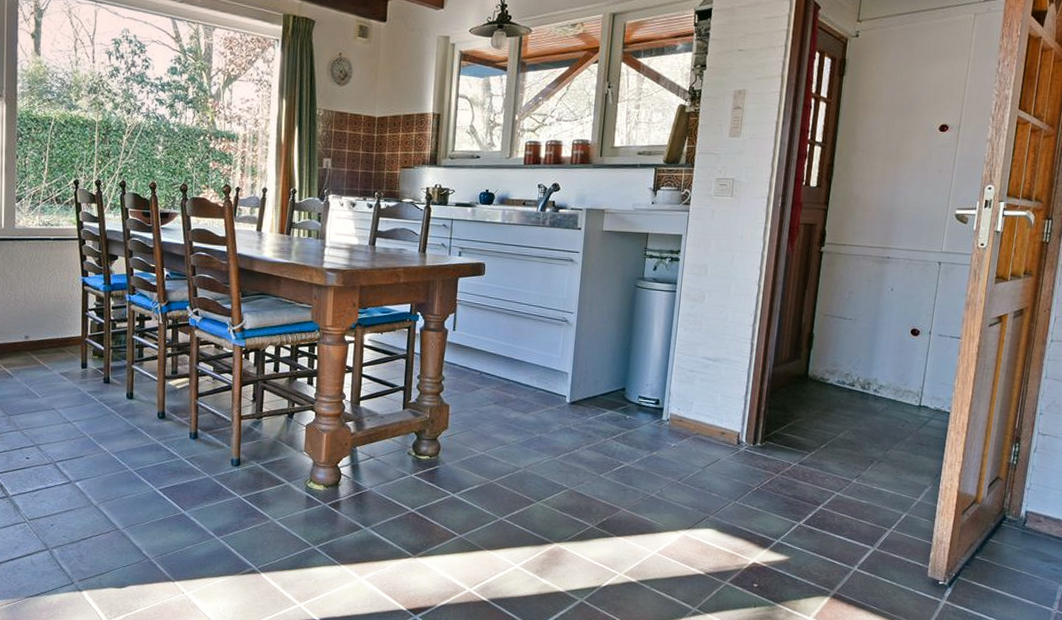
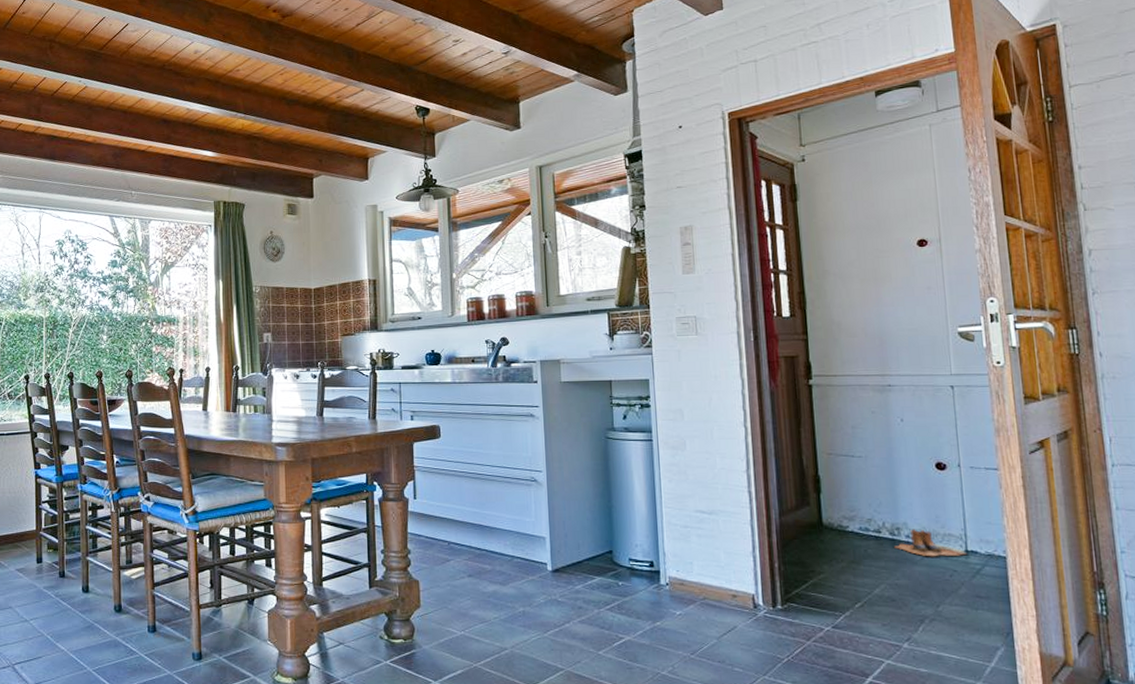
boots: none [862,384,920,410] -> present [894,529,968,557]

